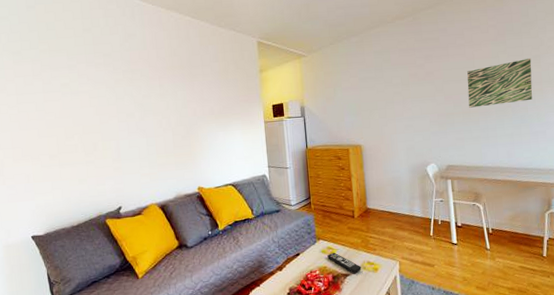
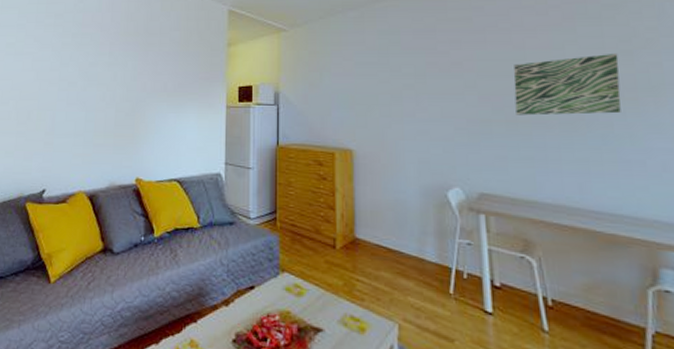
remote control: present [327,252,362,273] -> none [293,293,341,329]

